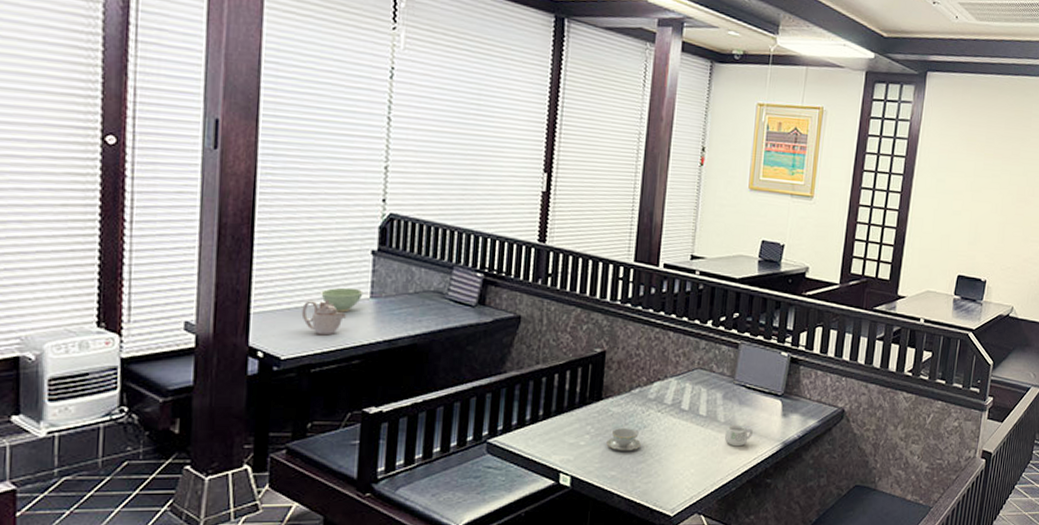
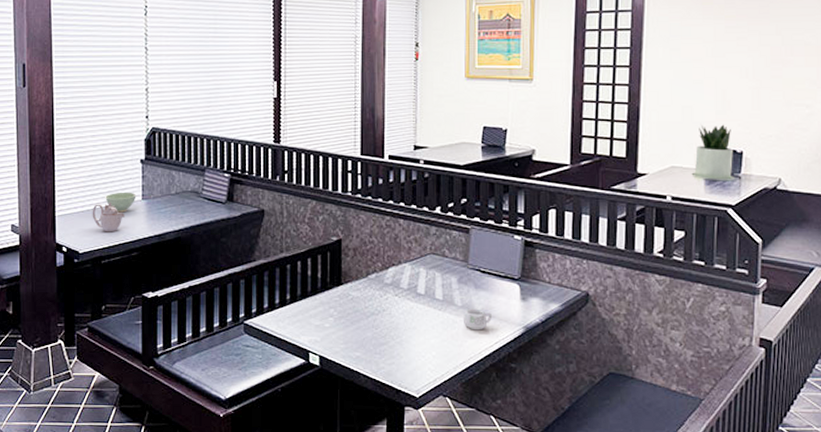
teacup: present [606,428,641,451] -> none [349,311,381,334]
planter: none [943,254,979,308] -> present [691,124,736,181]

